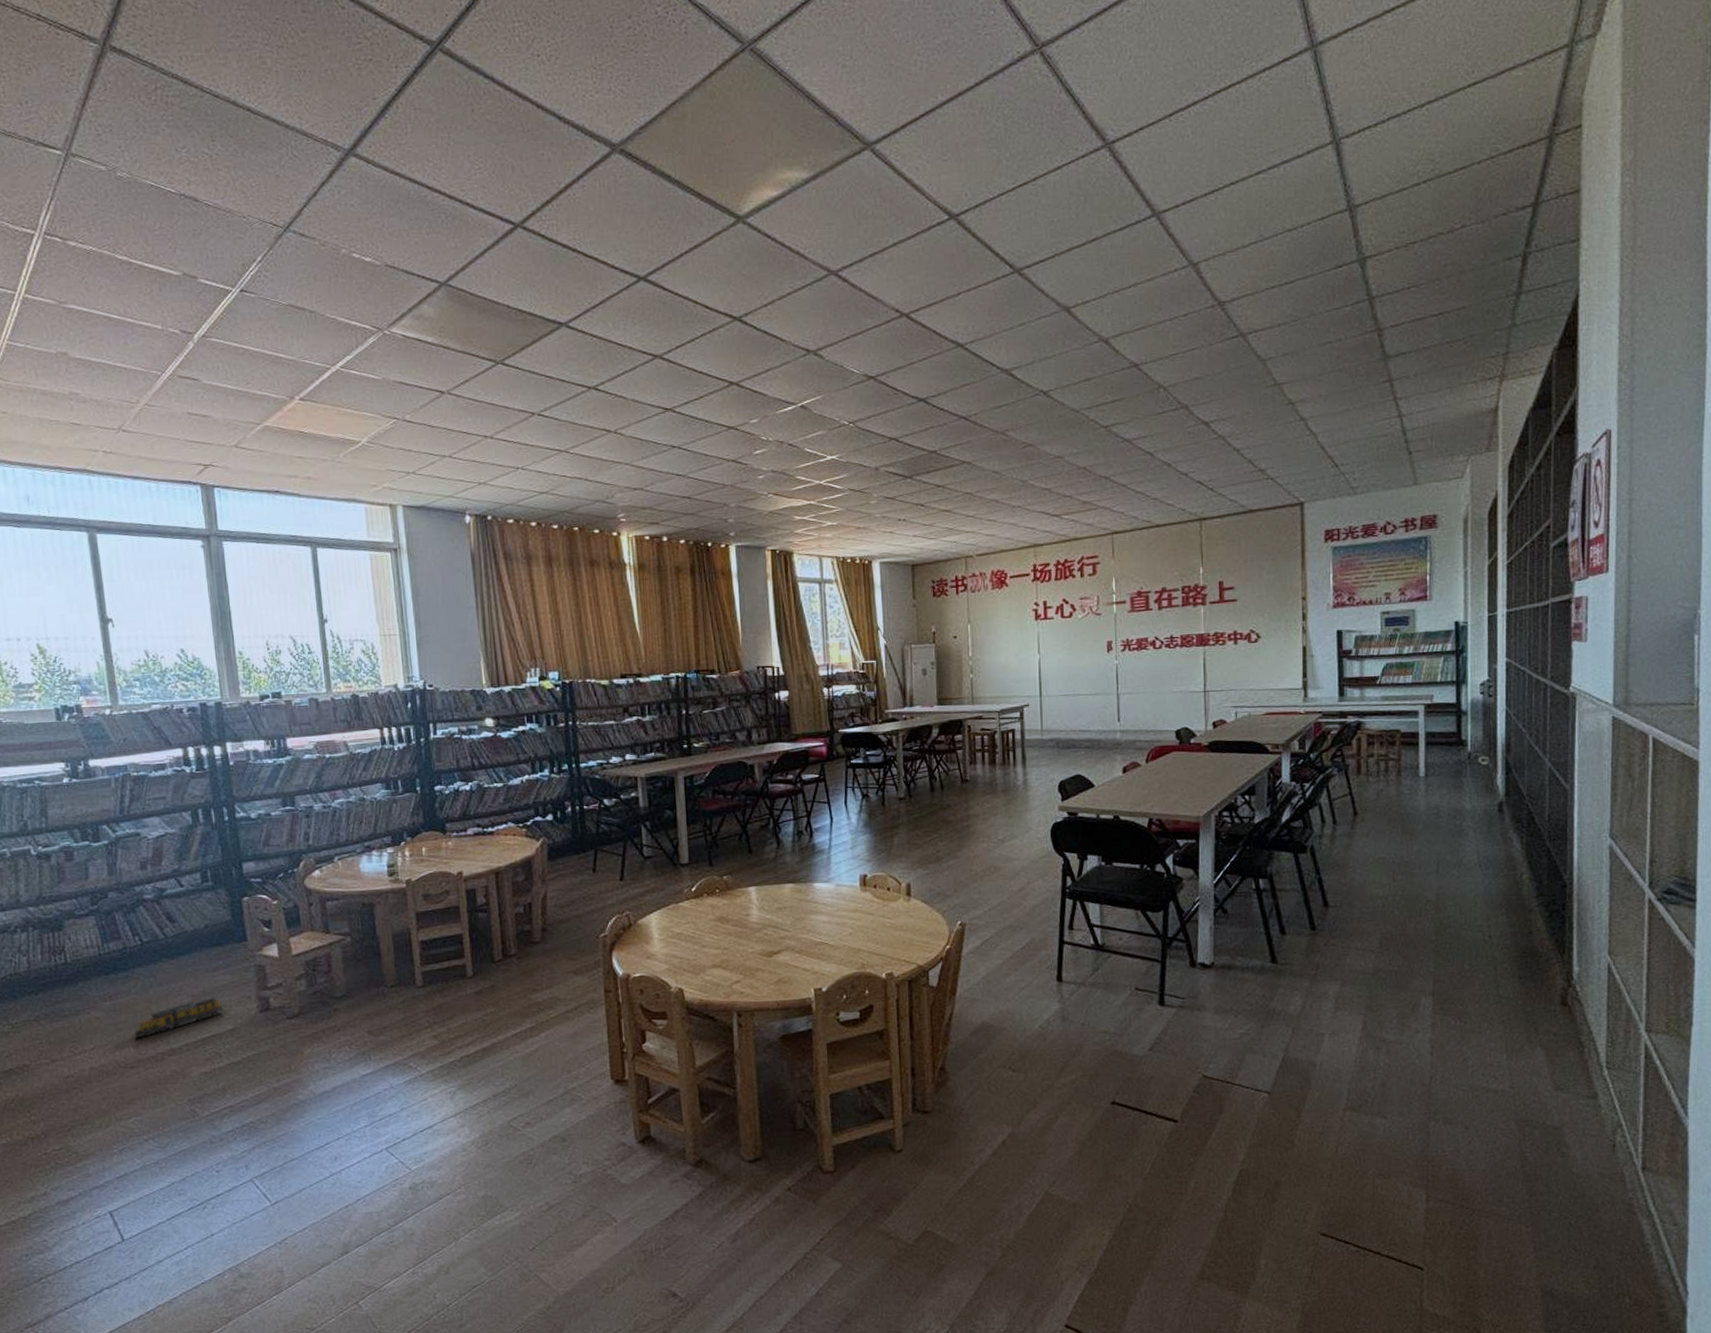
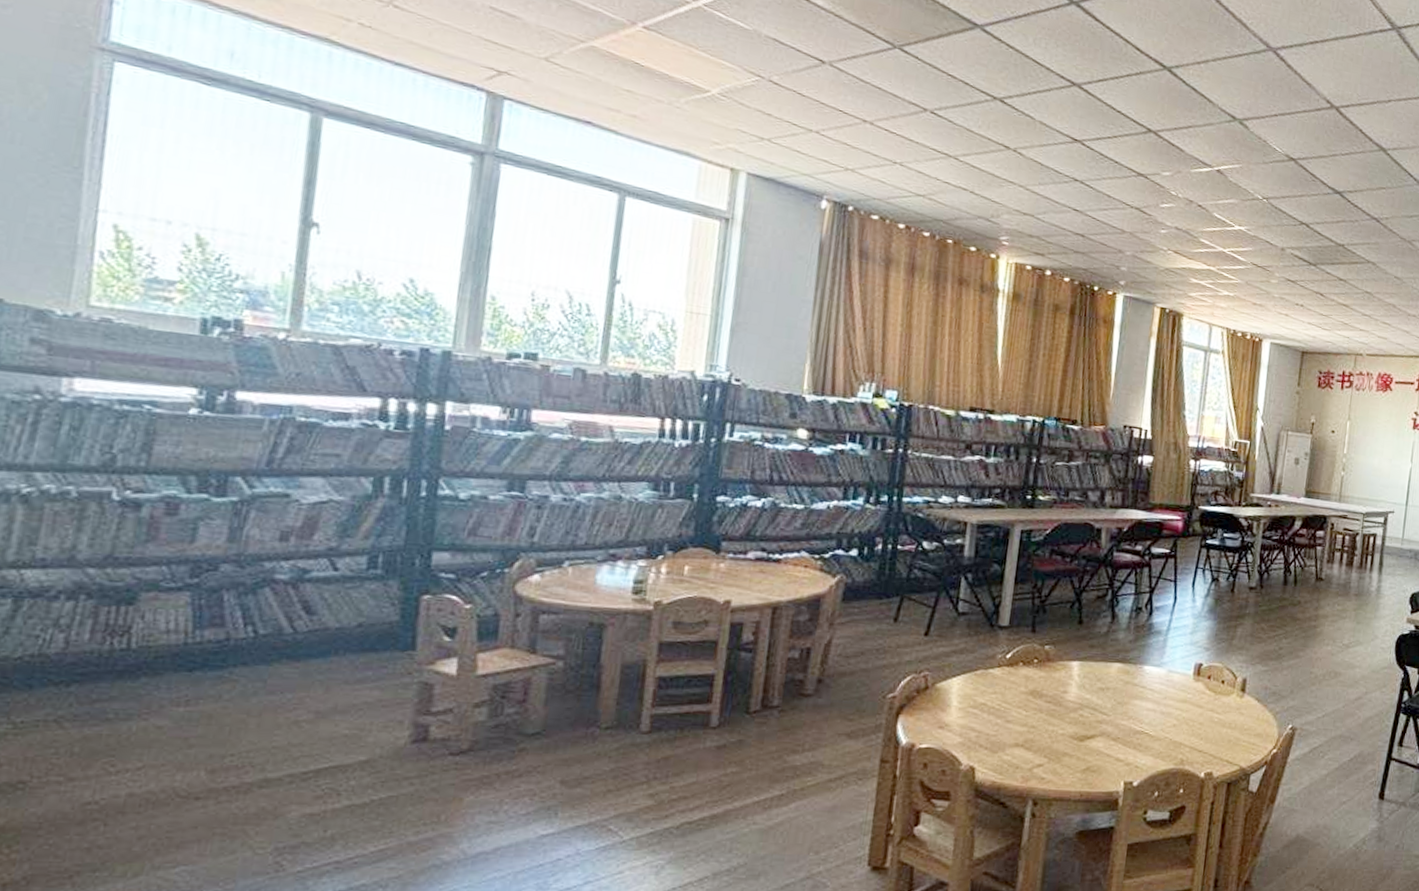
toy train: present [134,996,224,1039] -> none [211,715,359,761]

